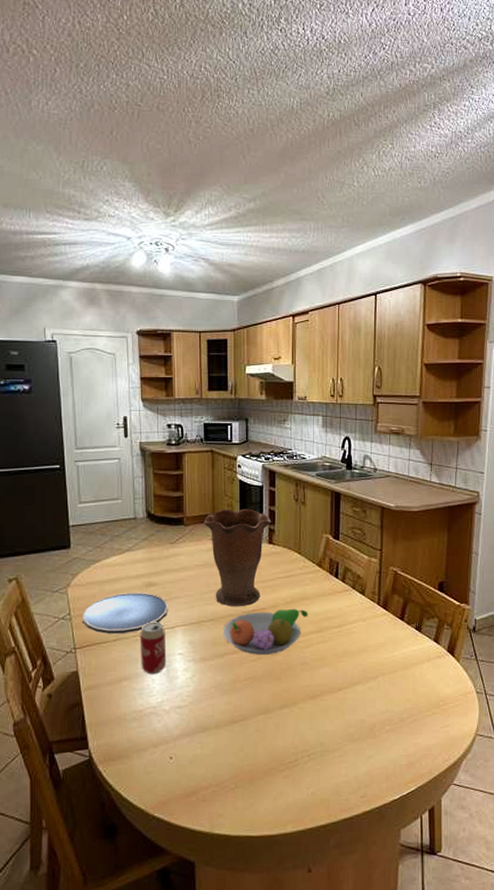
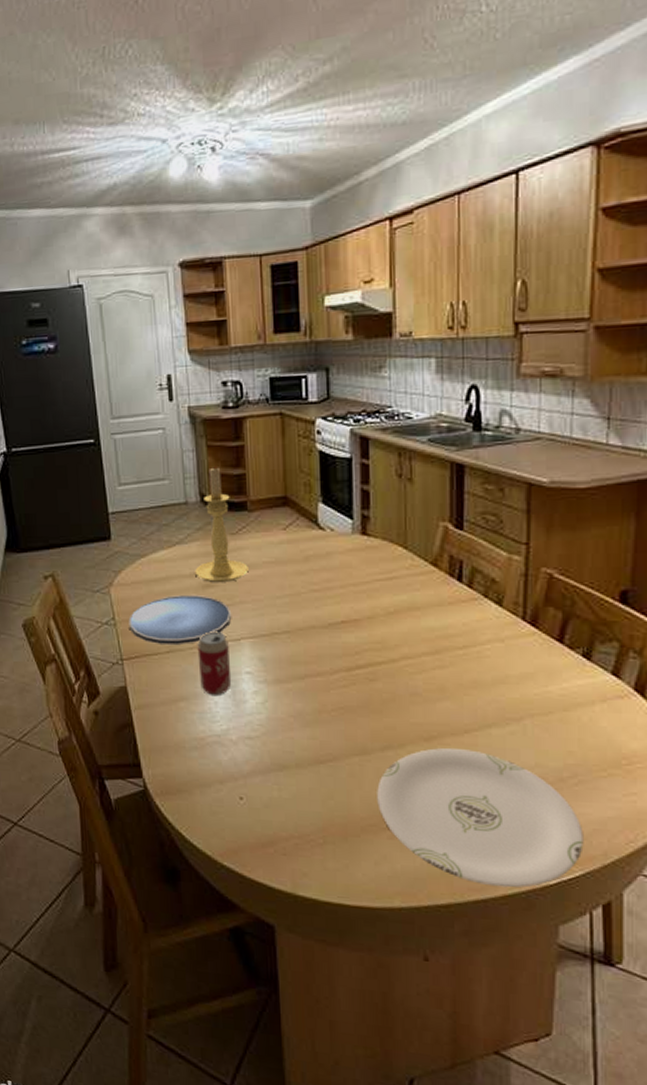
candle holder: none [140,489,183,582] -> present [195,465,249,582]
vase: present [203,509,272,606] -> none [273,488,366,616]
fruit bowl: present [222,608,308,655] -> none [302,621,419,680]
plate: none [276,703,417,806] -> present [377,748,584,888]

